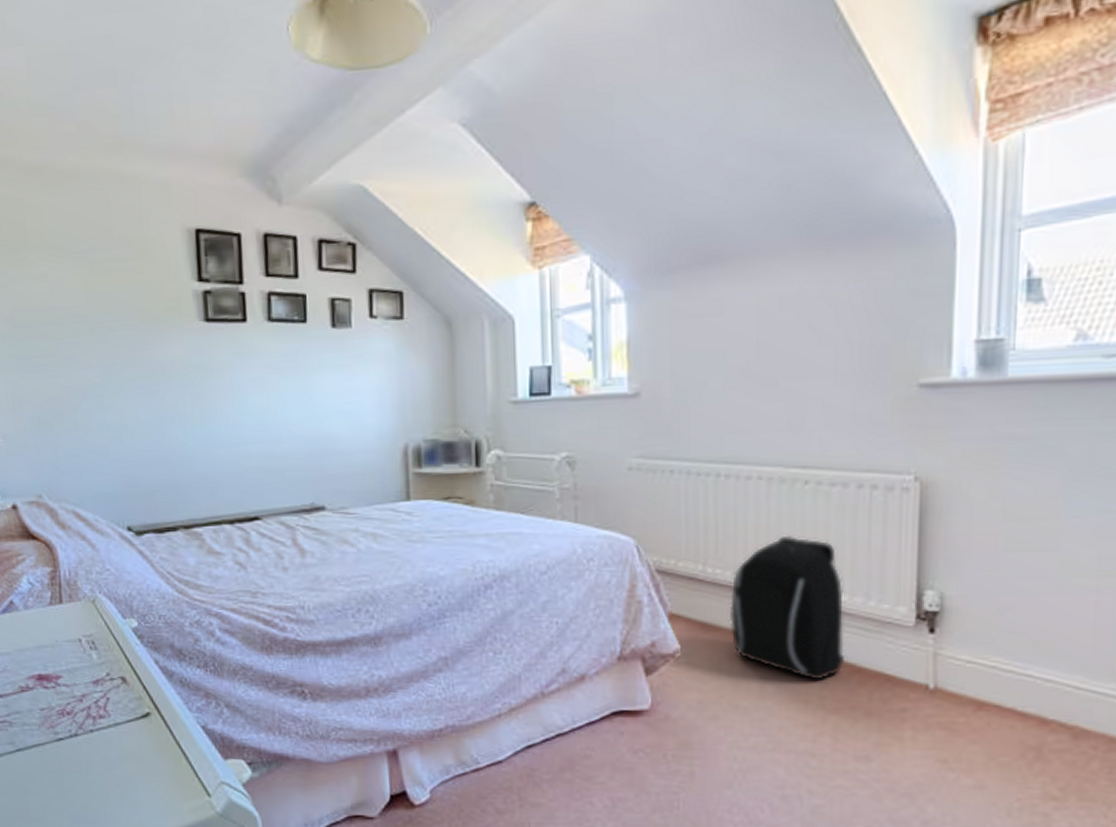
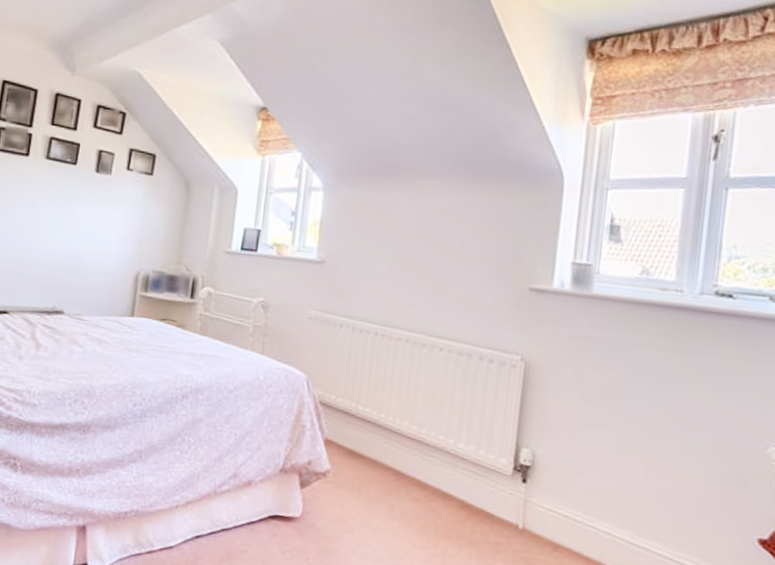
backpack: present [730,535,844,680] -> none [371,389,461,511]

